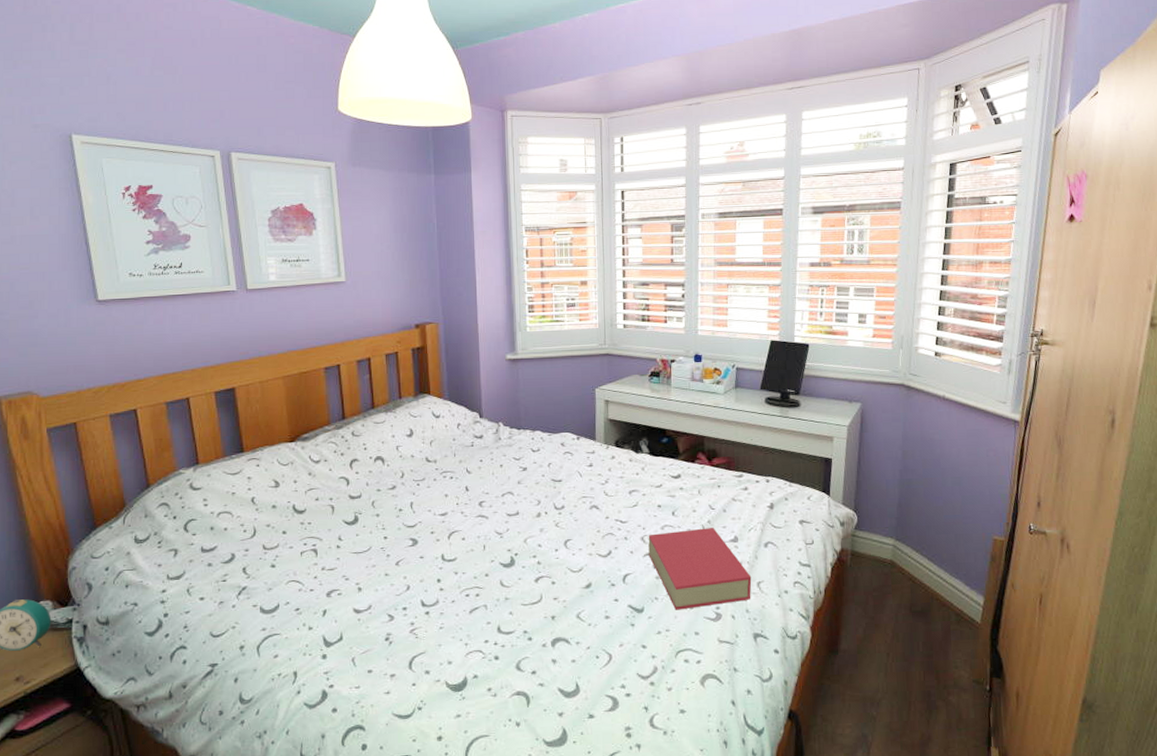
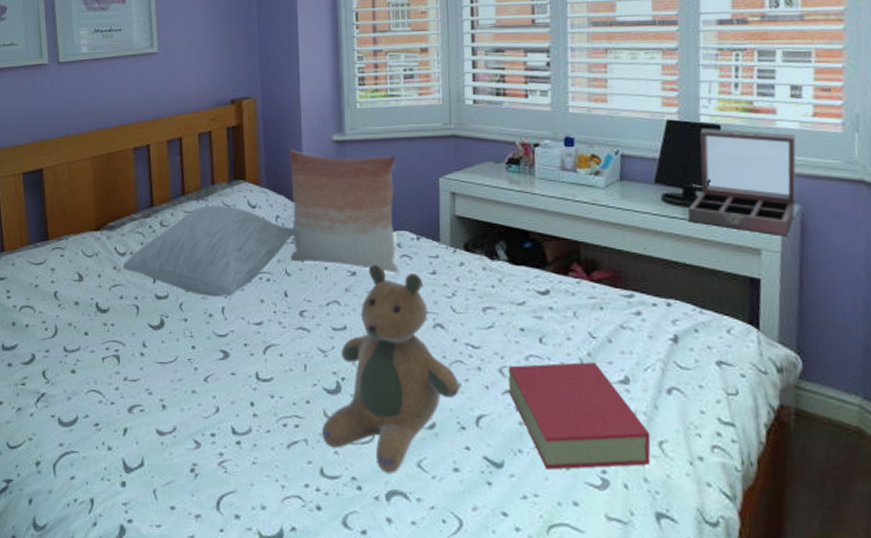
pillow: none [317,416,475,495] -> present [122,206,296,297]
pillow: none [468,366,563,468] -> present [288,148,399,274]
teddy bear: none [498,460,611,625] -> present [321,263,460,473]
jewelry box: none [783,347,861,426] -> present [687,128,797,236]

